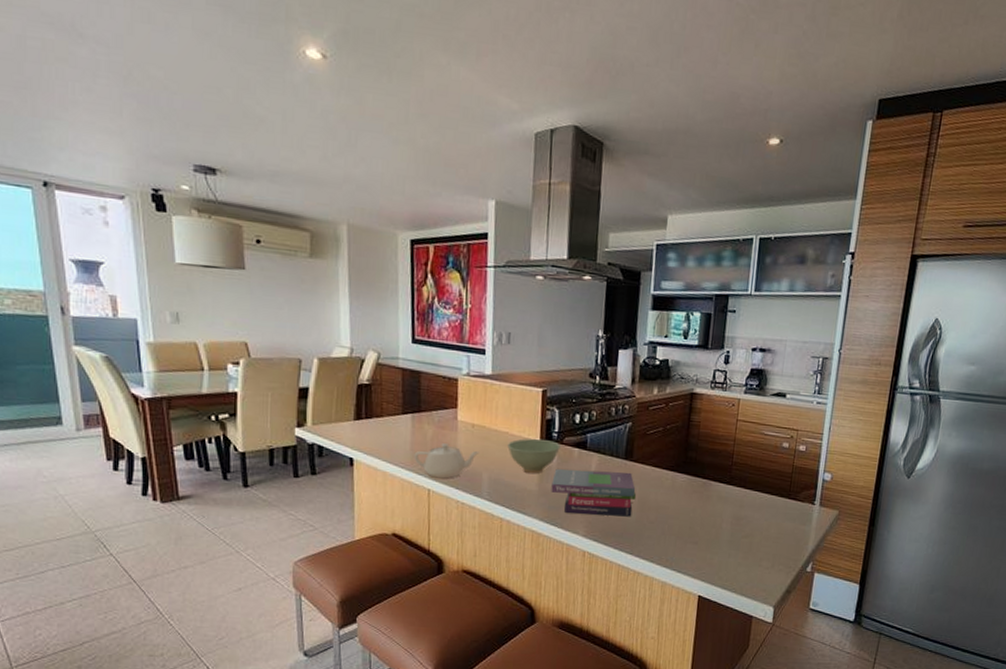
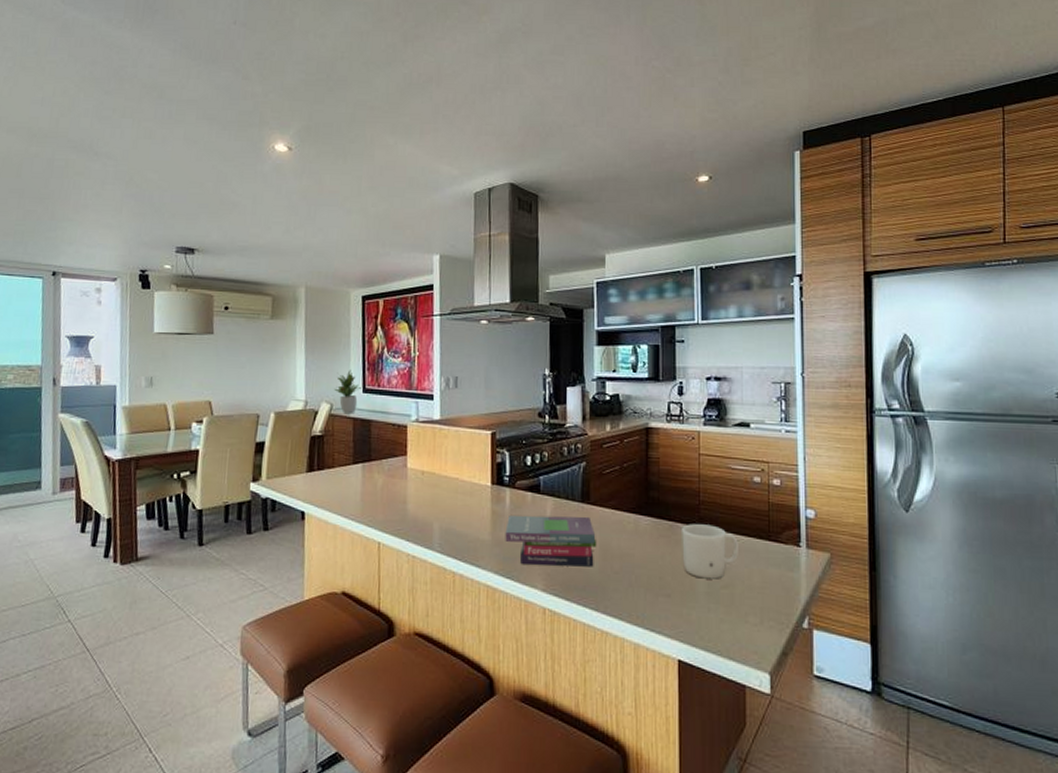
potted plant: none [382,318,410,364] -> present [334,370,361,414]
teapot: present [414,443,480,479] -> none [364,492,430,530]
bowl: present [507,438,561,474] -> none [458,483,513,522]
mug: none [711,482,763,530] -> present [680,524,740,579]

